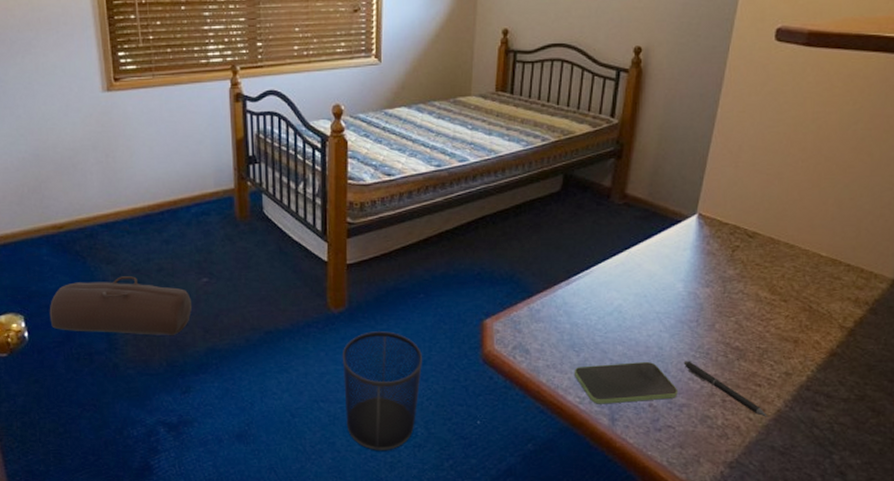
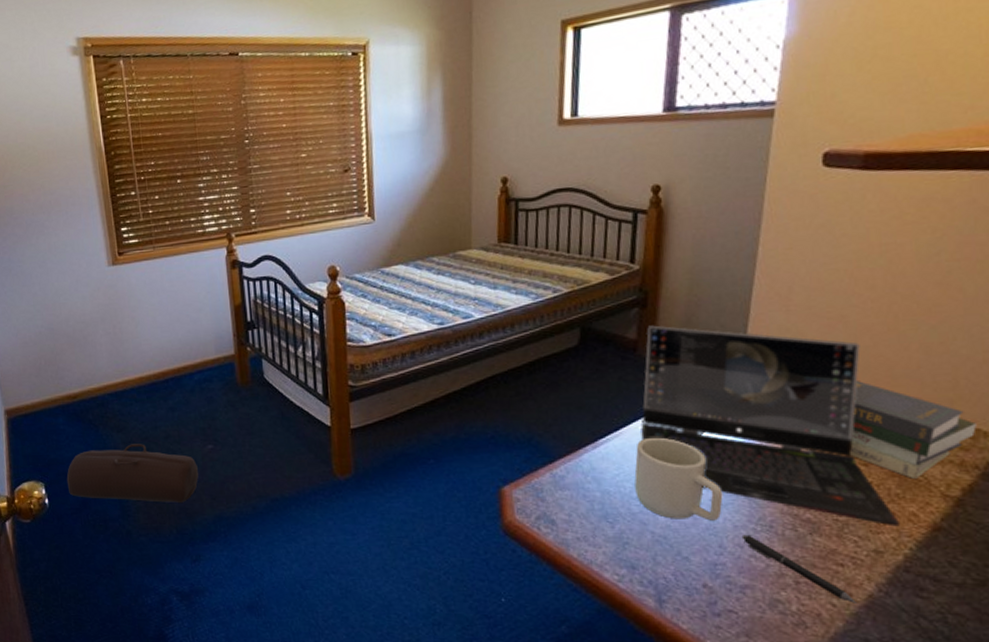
waste bin: present [342,331,422,451] -> none [350,499,437,629]
phone: present [573,362,679,404] -> none [609,536,739,583]
mug: none [600,275,671,349] -> present [634,437,723,521]
laptop computer: none [608,175,806,353] -> present [640,325,900,527]
books: none [774,229,870,313] -> present [850,381,977,479]

